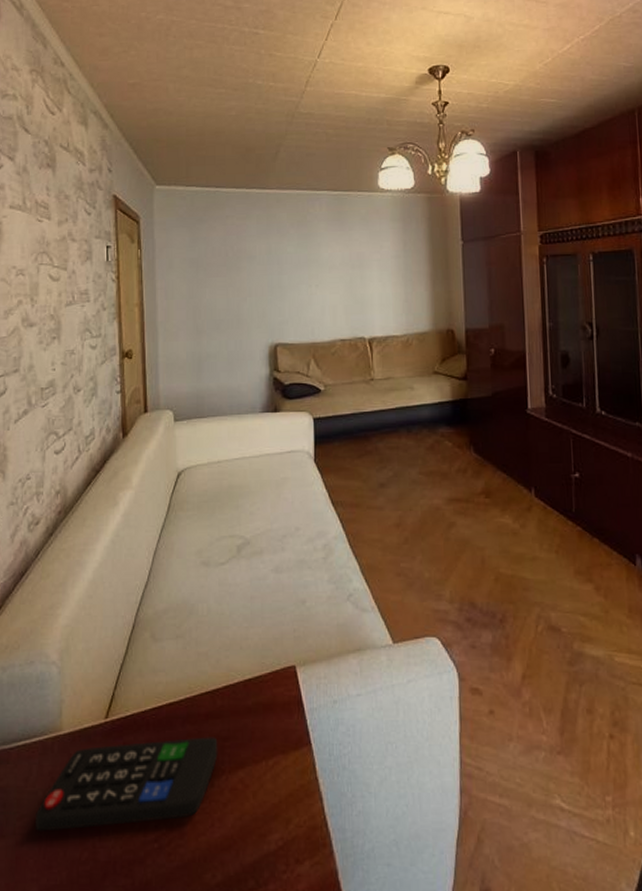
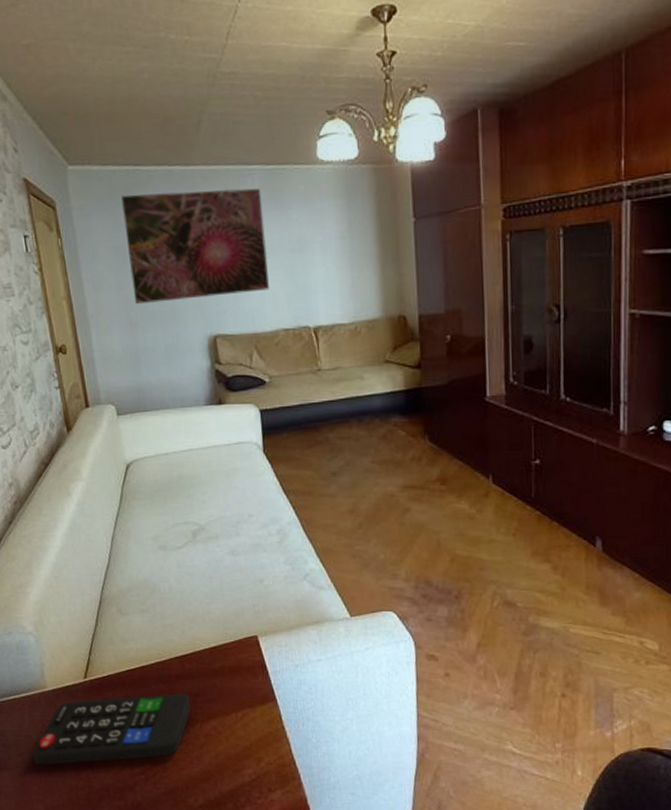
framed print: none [201,210,329,313] -> present [121,187,269,305]

